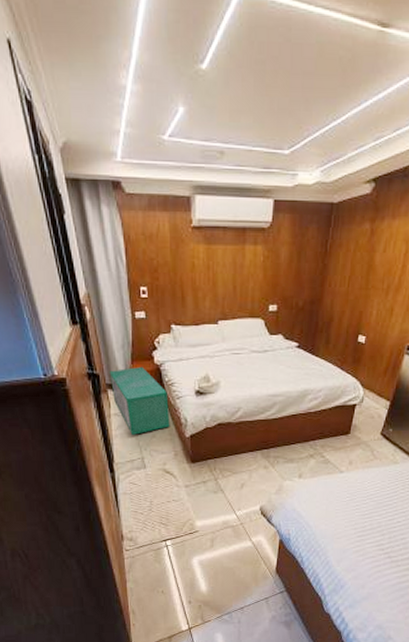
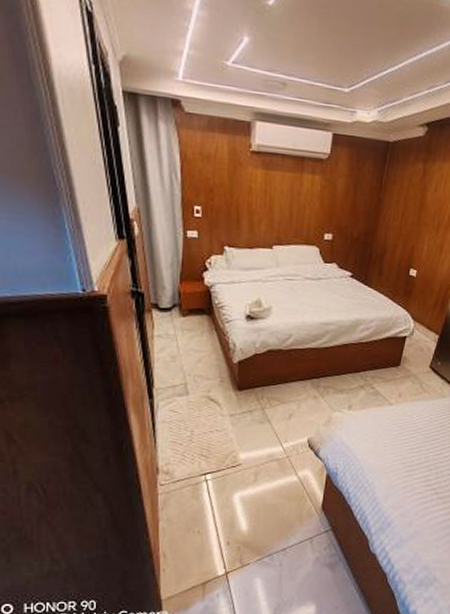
storage bin: present [109,366,170,435] -> none [155,286,218,359]

